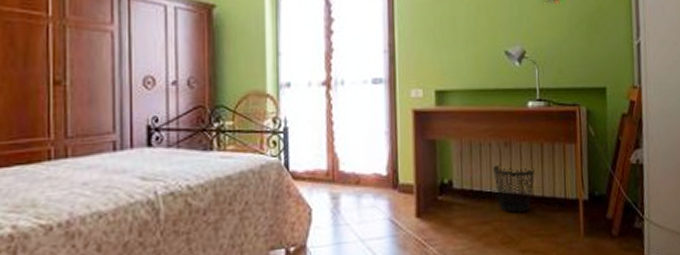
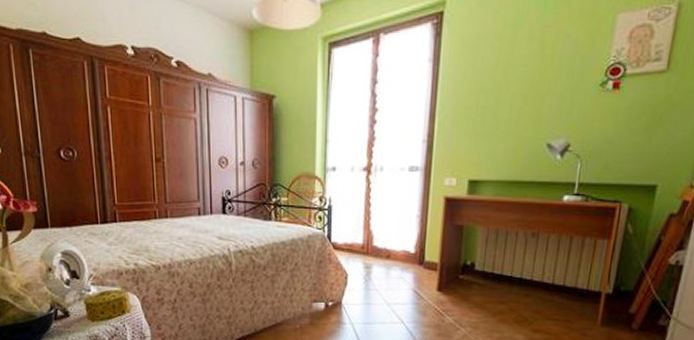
wastebasket: present [493,164,535,213] -> none [516,252,559,298]

